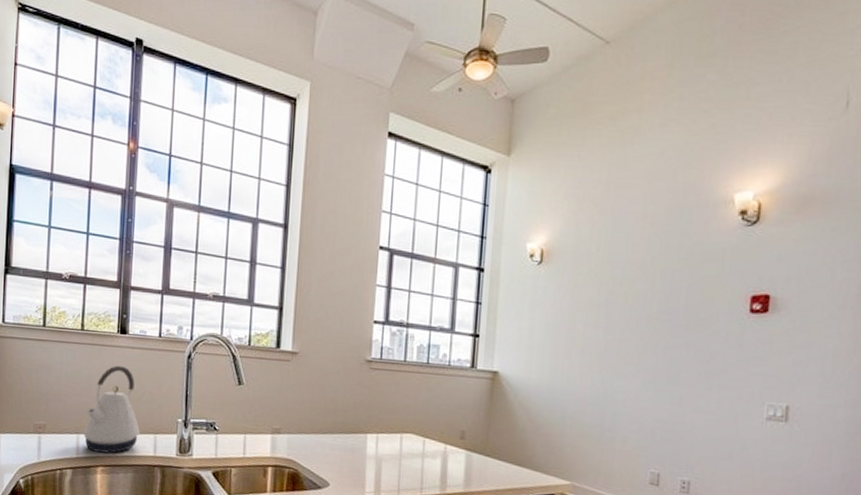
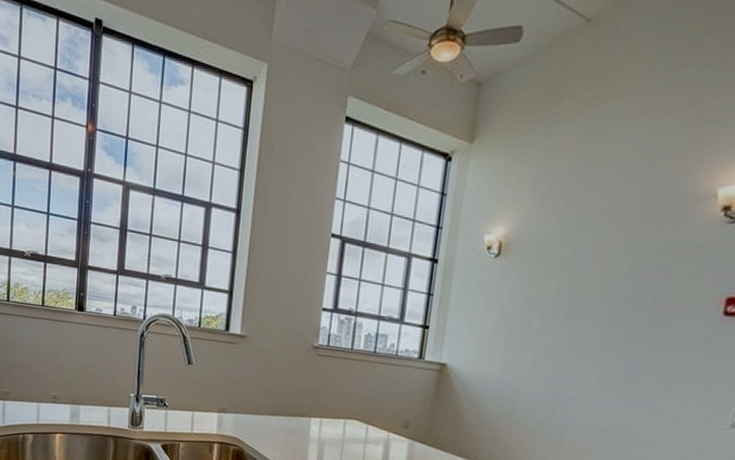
kettle: present [83,365,140,454] -> none [43,340,95,422]

